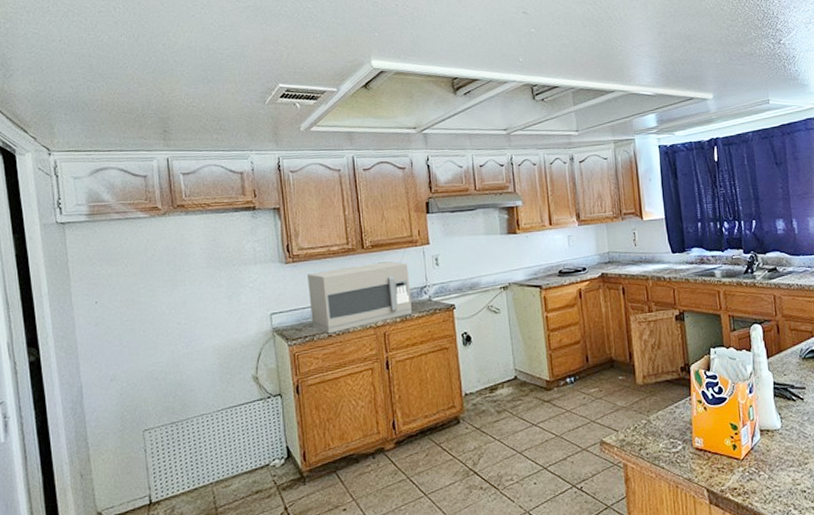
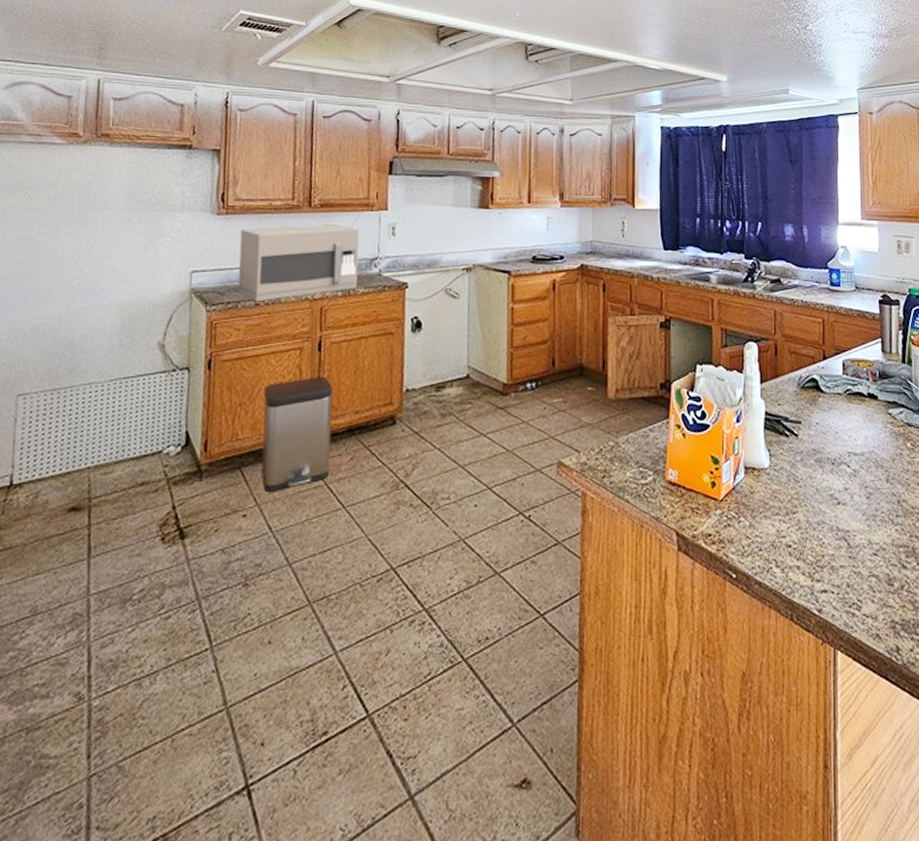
pedal bin: none [345,390,410,489] -> present [261,376,333,492]

